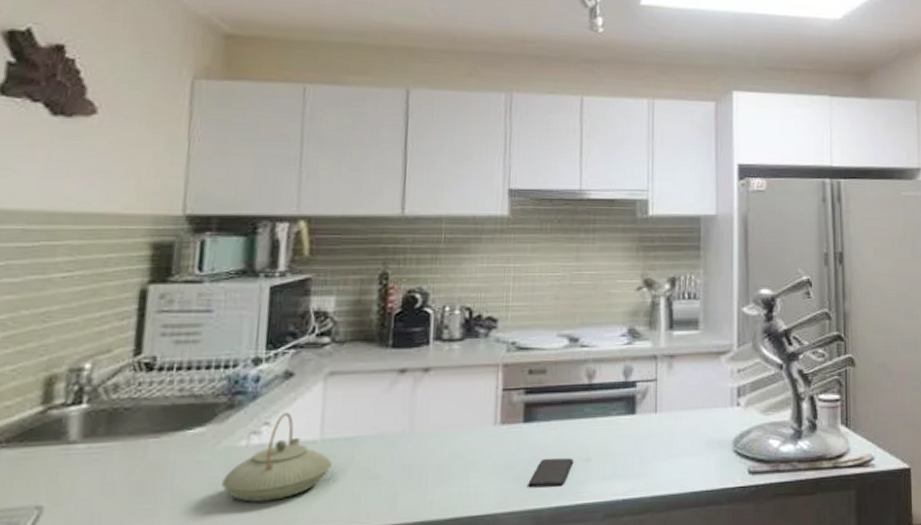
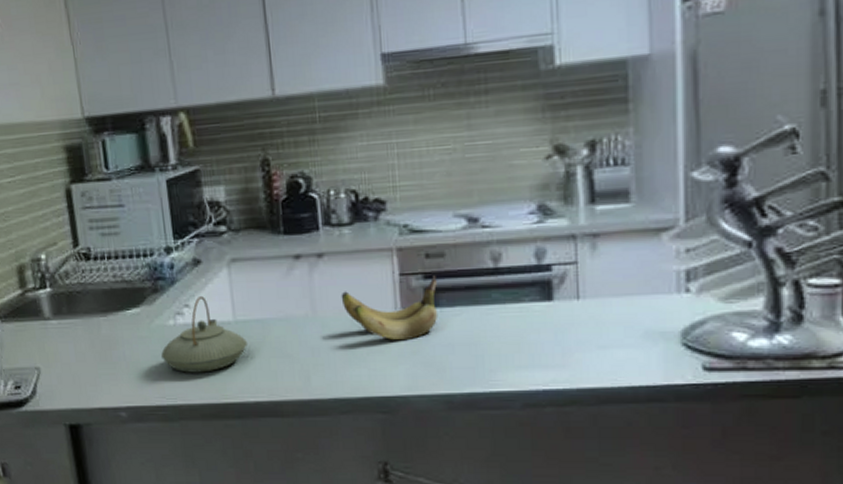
banana: none [442,391,537,455] -> present [341,275,438,340]
smartphone: present [528,458,574,488] -> none [436,344,484,373]

